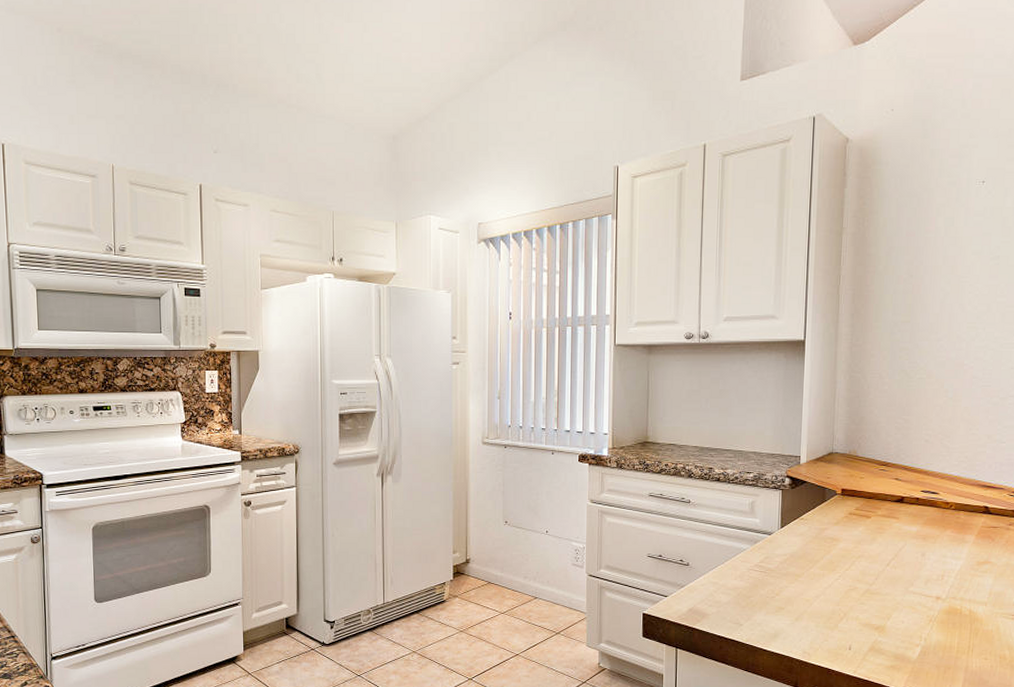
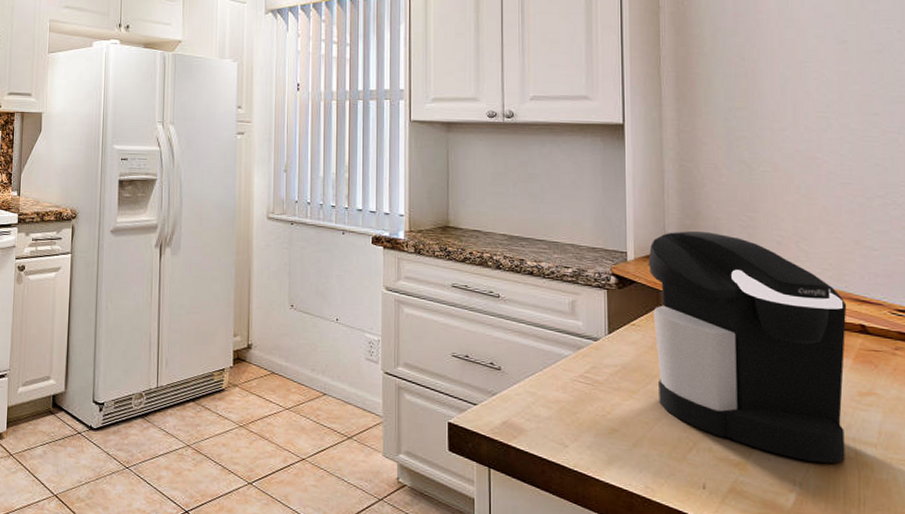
coffee maker: none [817,434,976,622] -> present [648,230,847,464]

